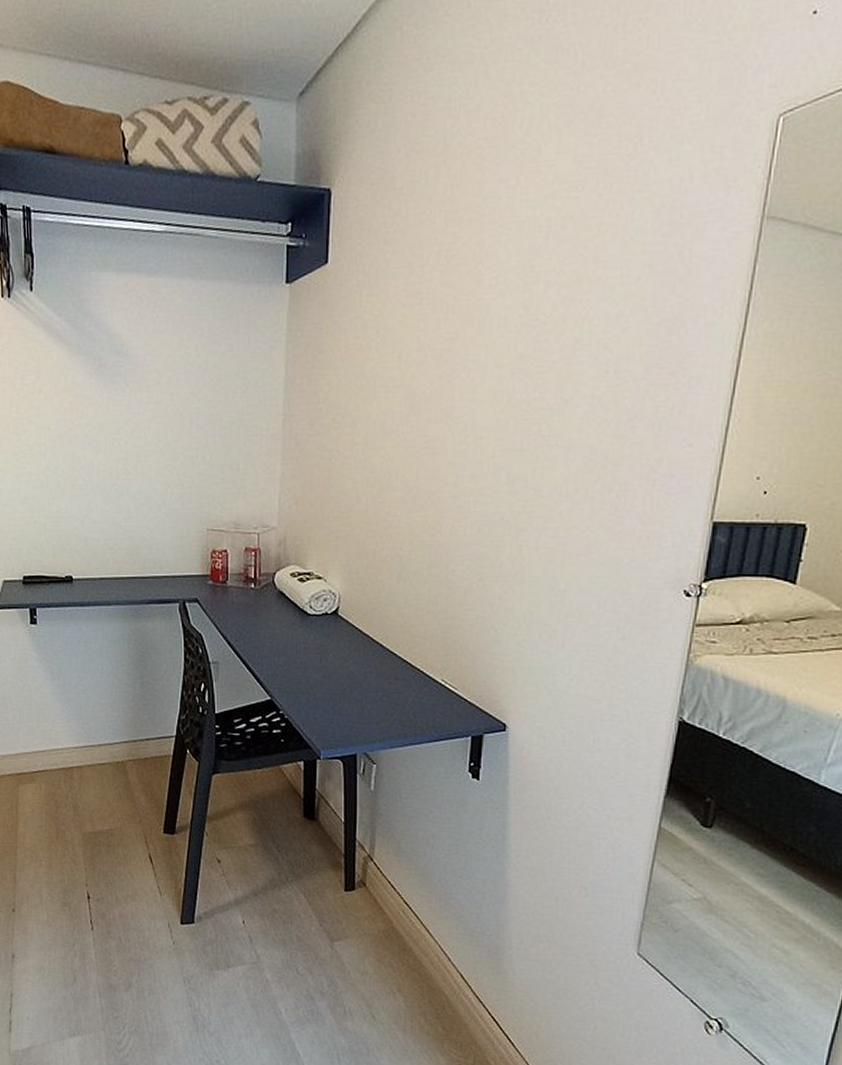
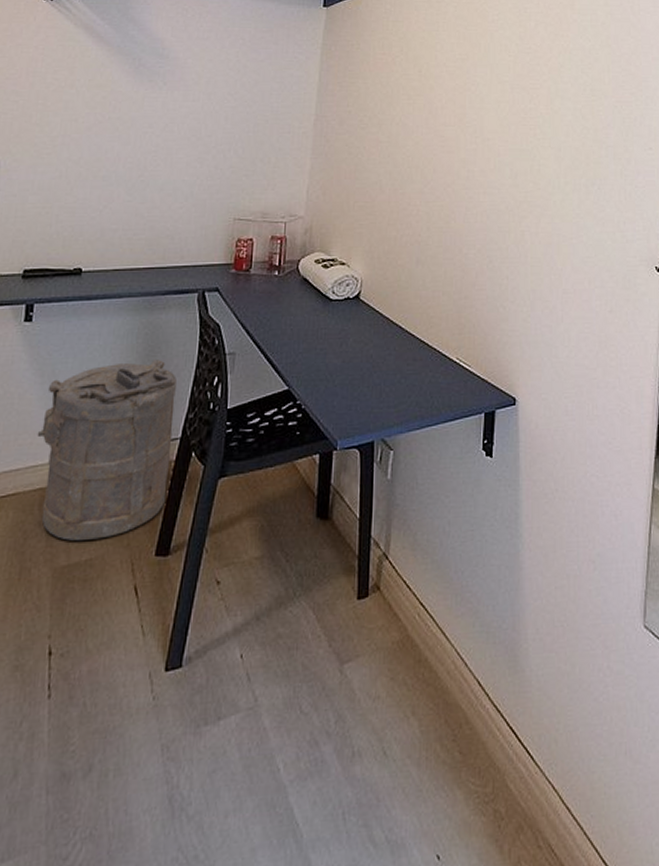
laundry hamper: none [54,664,169,814] -> present [37,360,177,541]

